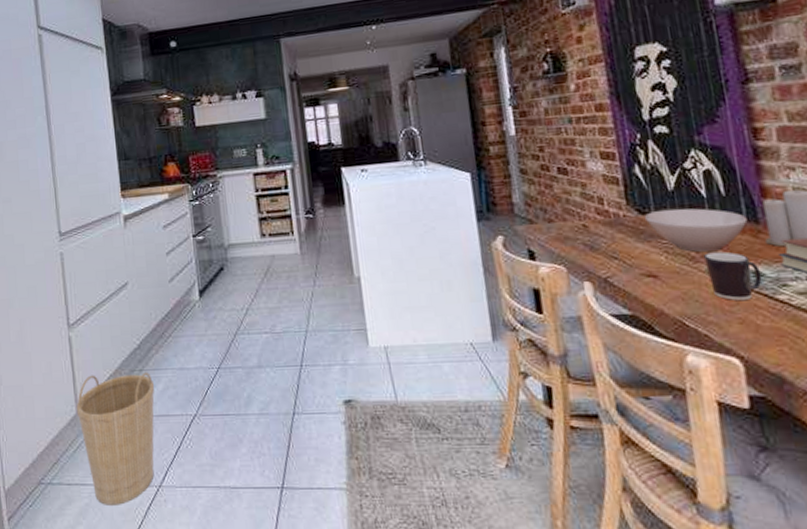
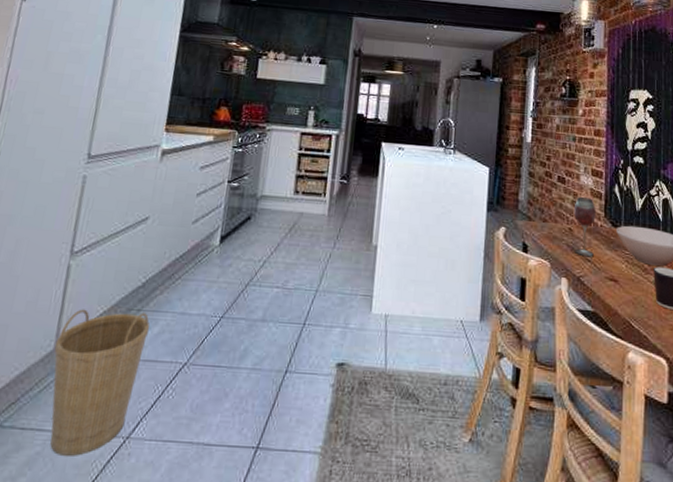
wineglass: none [584,186,621,254] -> present [573,197,596,257]

